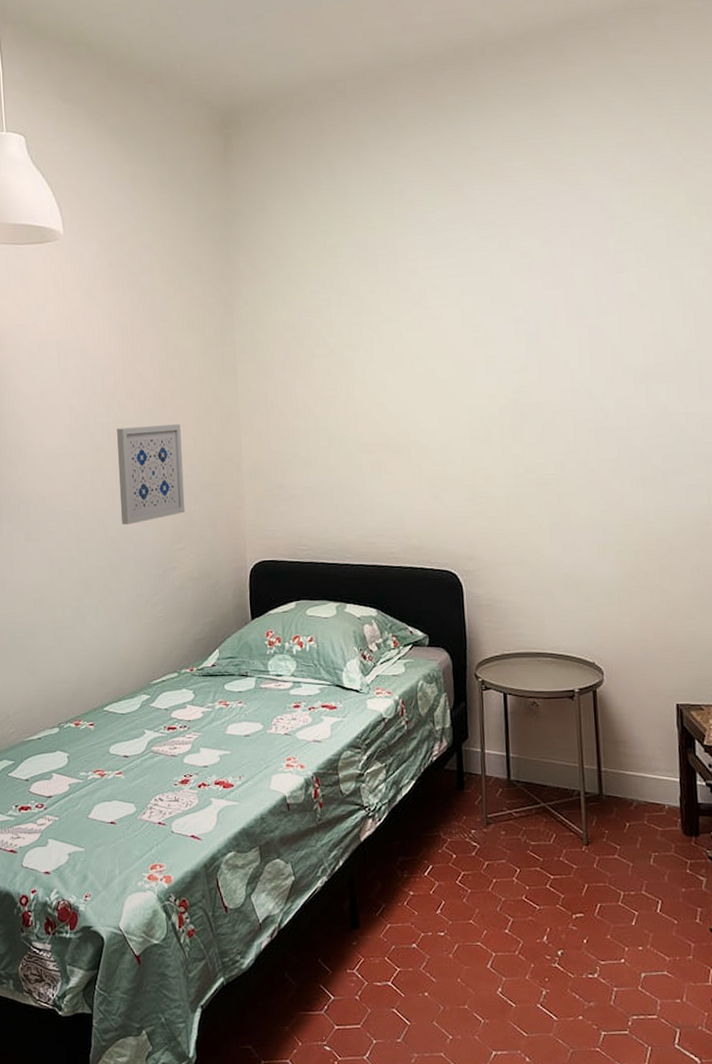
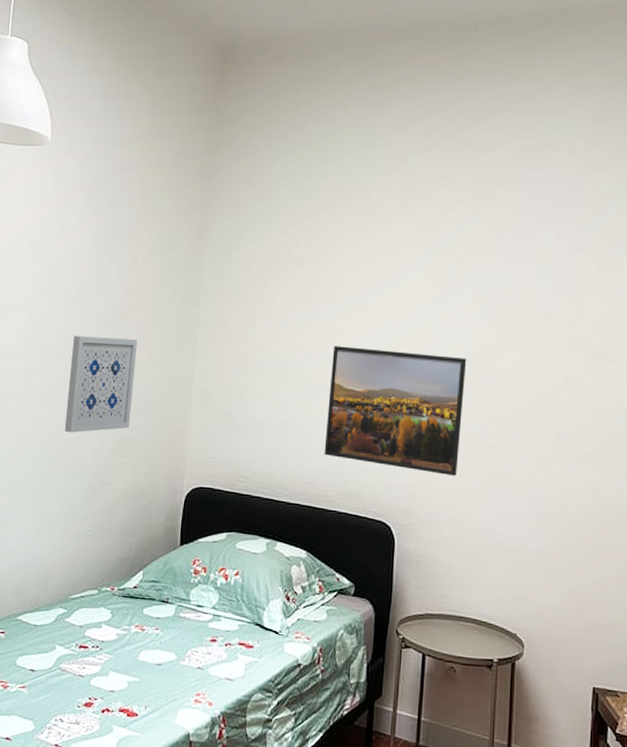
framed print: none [377,397,518,517] -> present [324,346,467,476]

